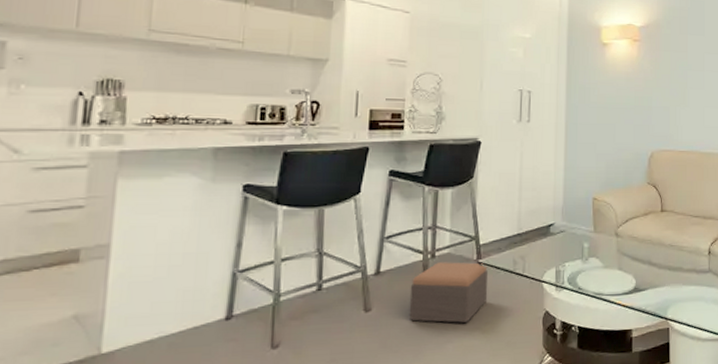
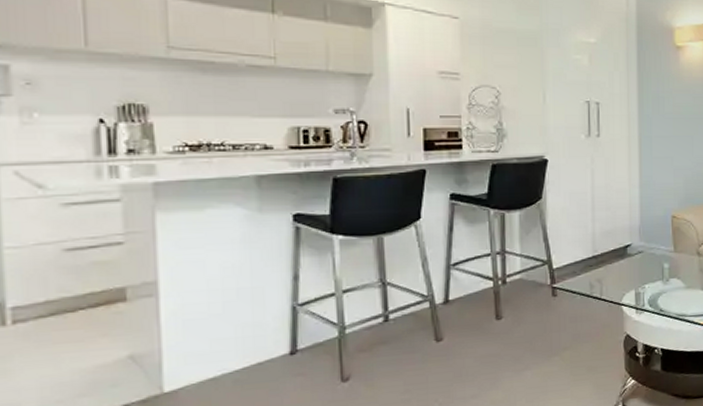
footstool: present [409,262,488,323] -> none [482,287,565,350]

